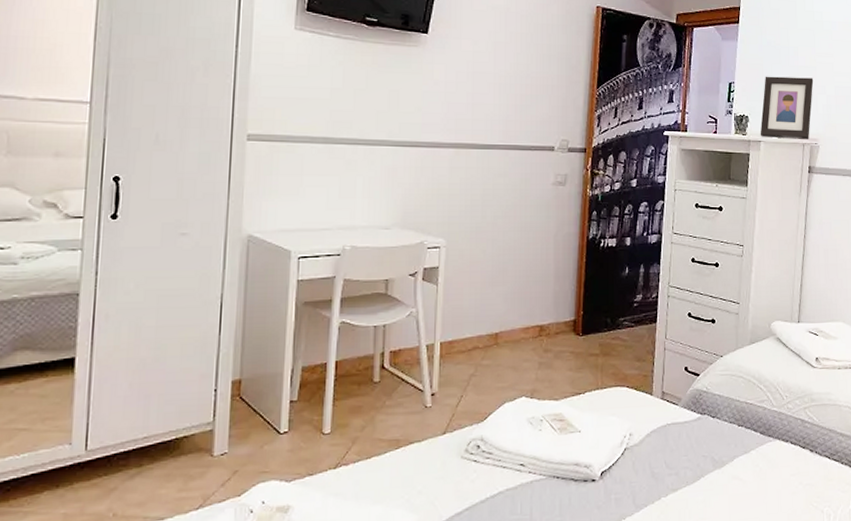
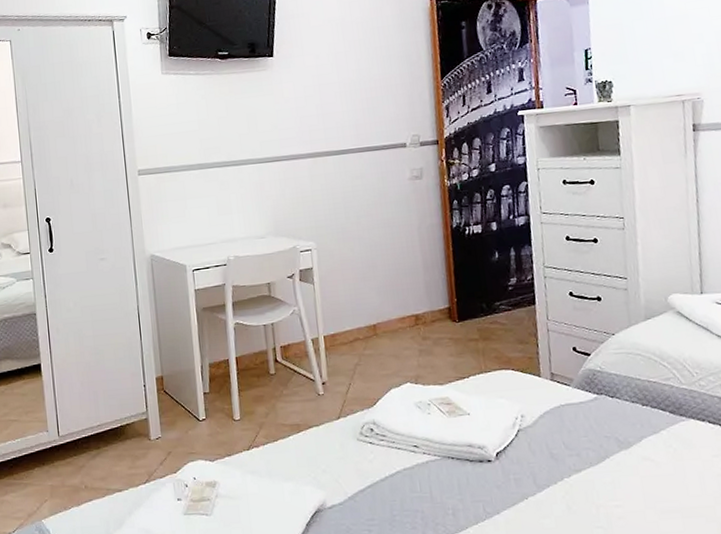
picture frame: present [760,76,814,139] -> none [626,27,690,101]

